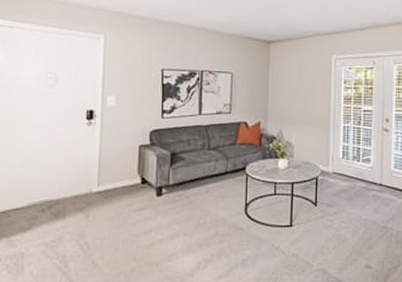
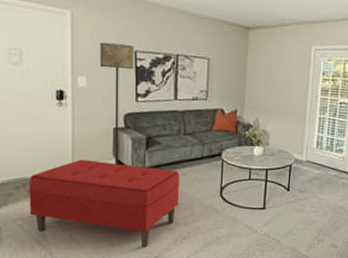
bench: none [53,179,203,273] -> present [28,159,179,248]
floor lamp: none [128,62,162,183] -> present [99,42,135,165]

